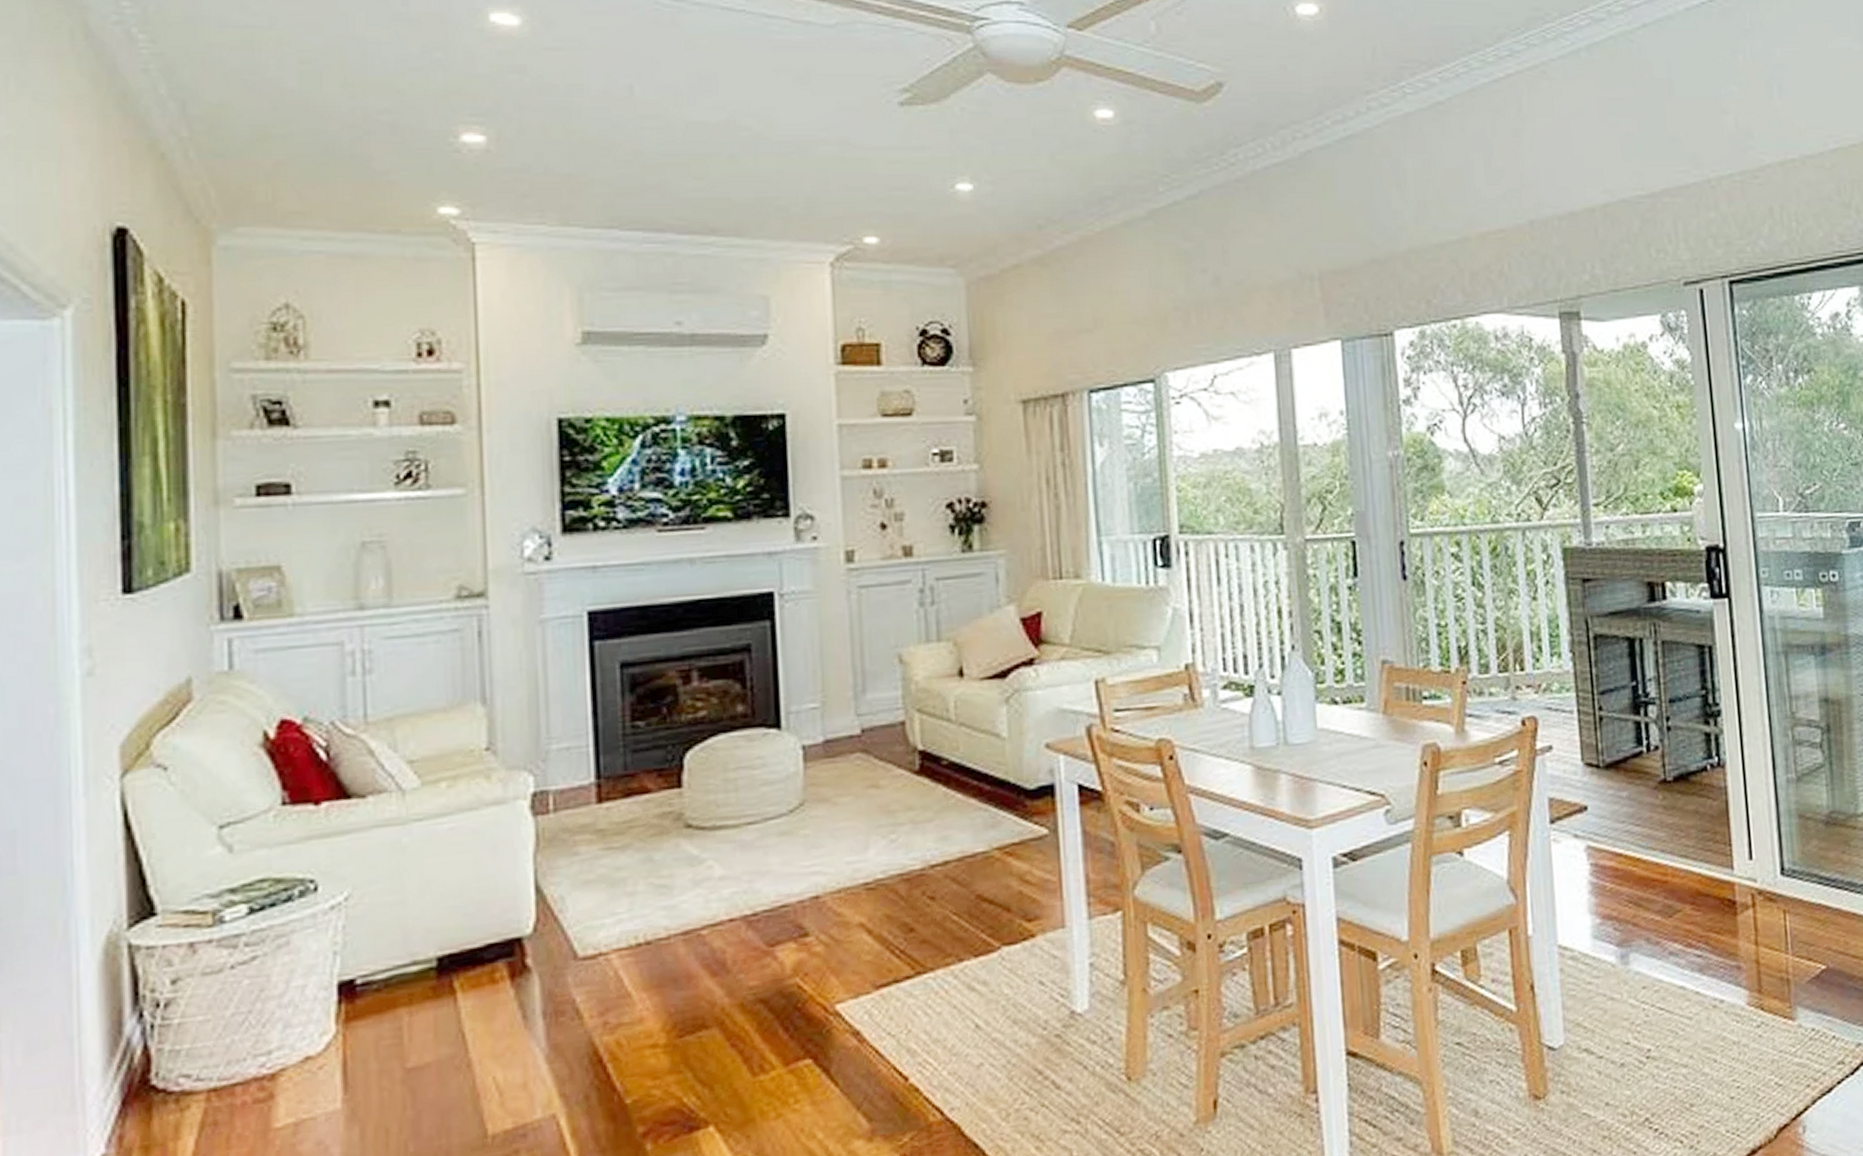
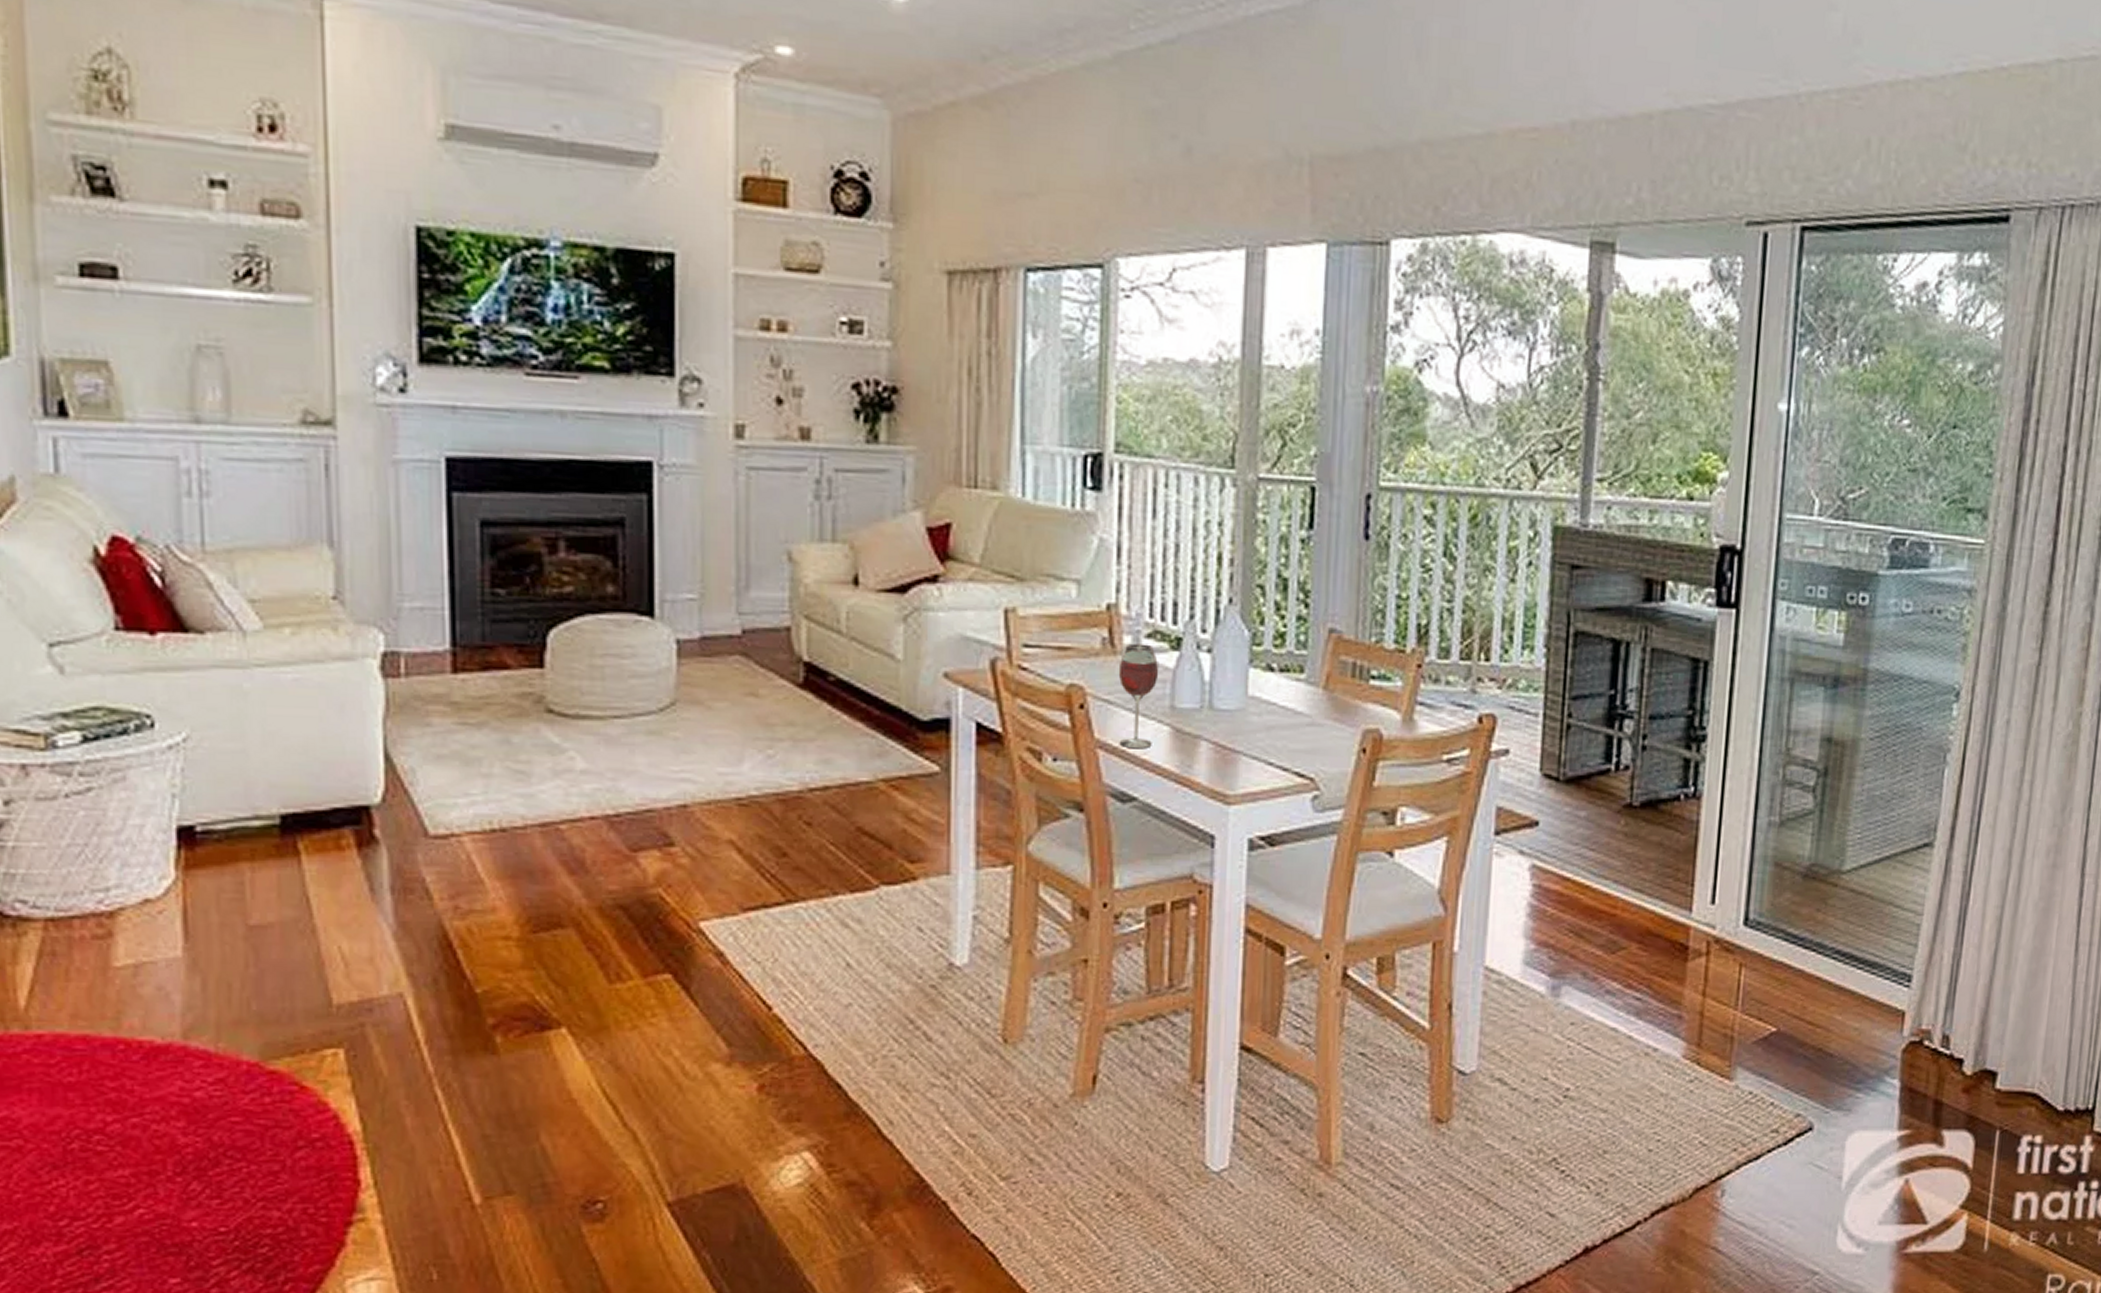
wineglass: none [1200,694,1237,789] -> present [1118,643,1159,748]

